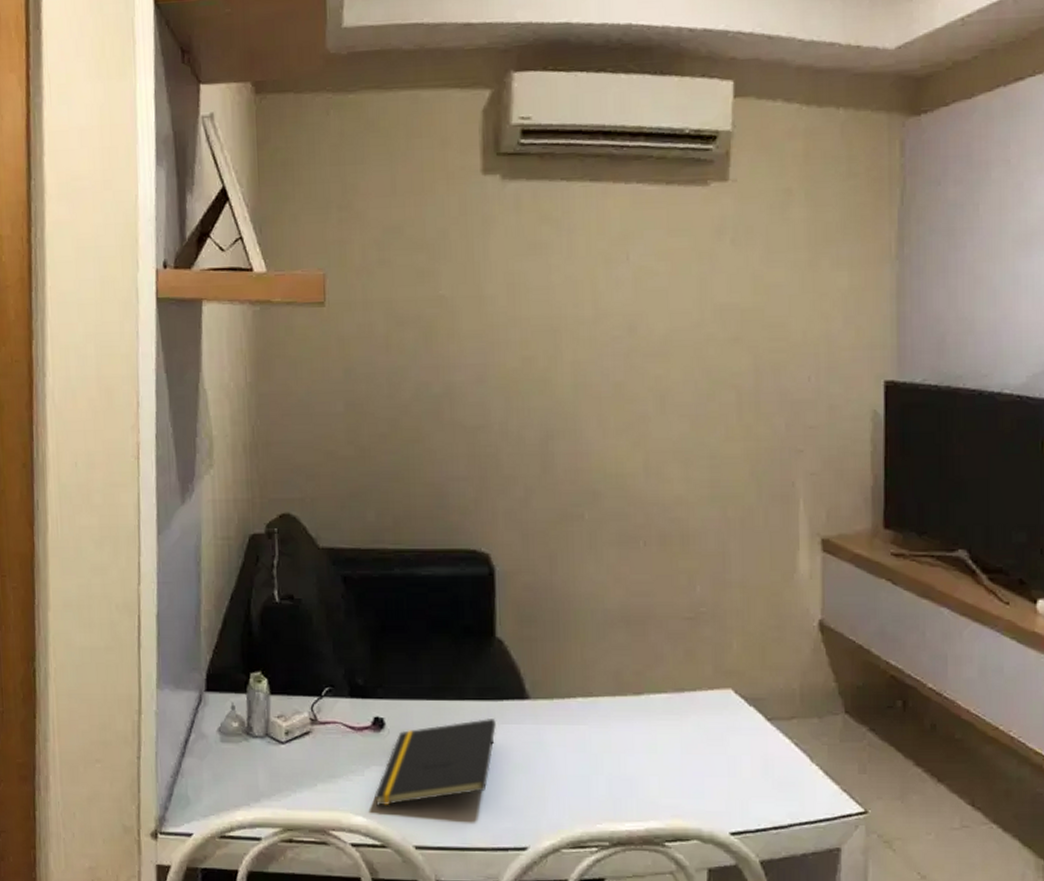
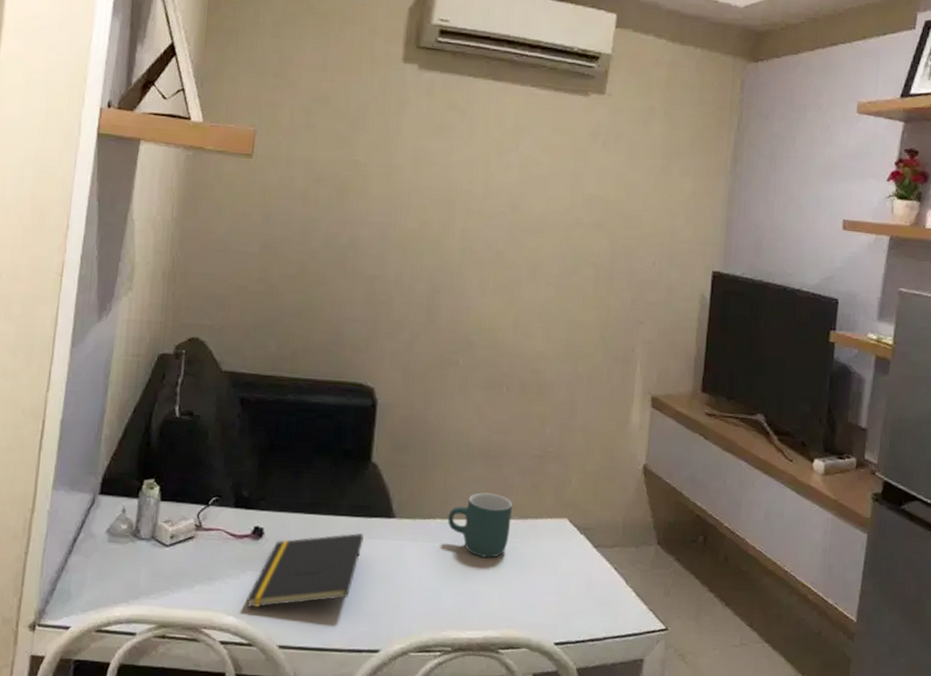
mug: none [590,665,665,739] -> present [448,492,513,558]

